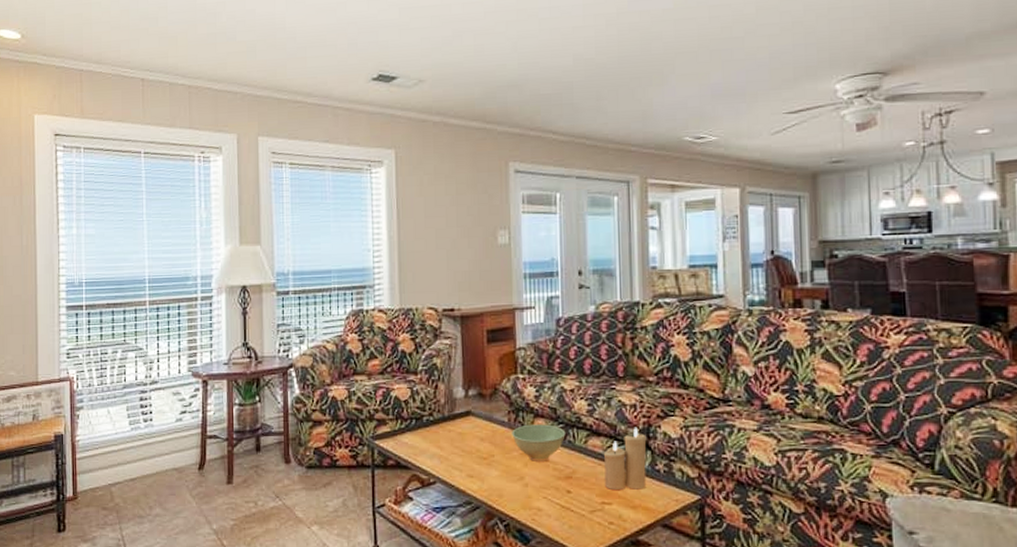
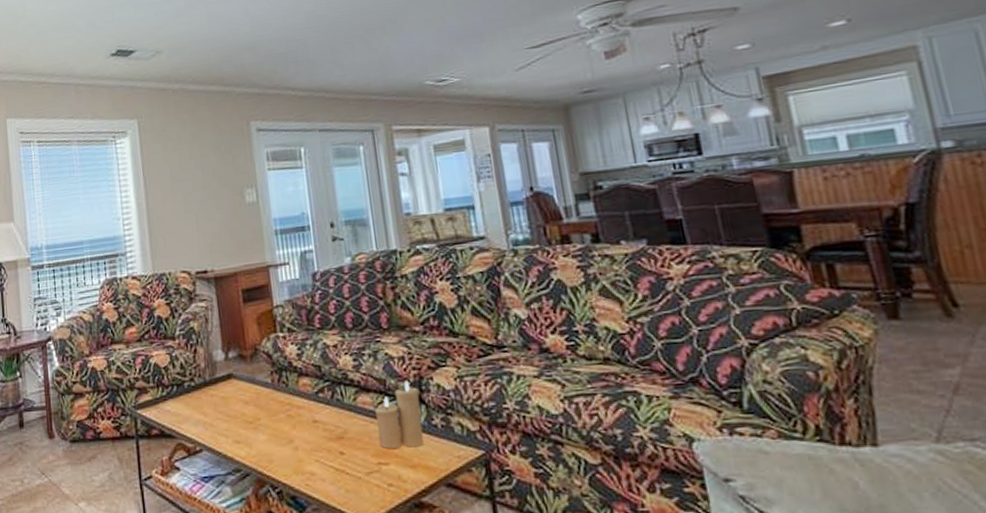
bowl: present [512,424,566,461] -> none [276,383,333,423]

